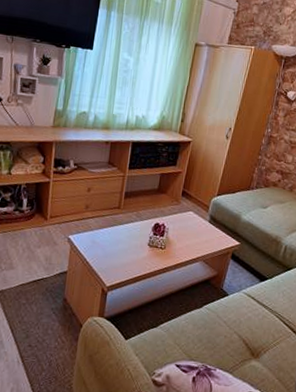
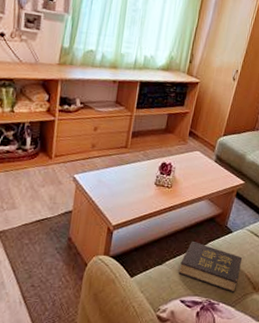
hardback book: none [173,303,240,359] -> present [178,240,243,294]

